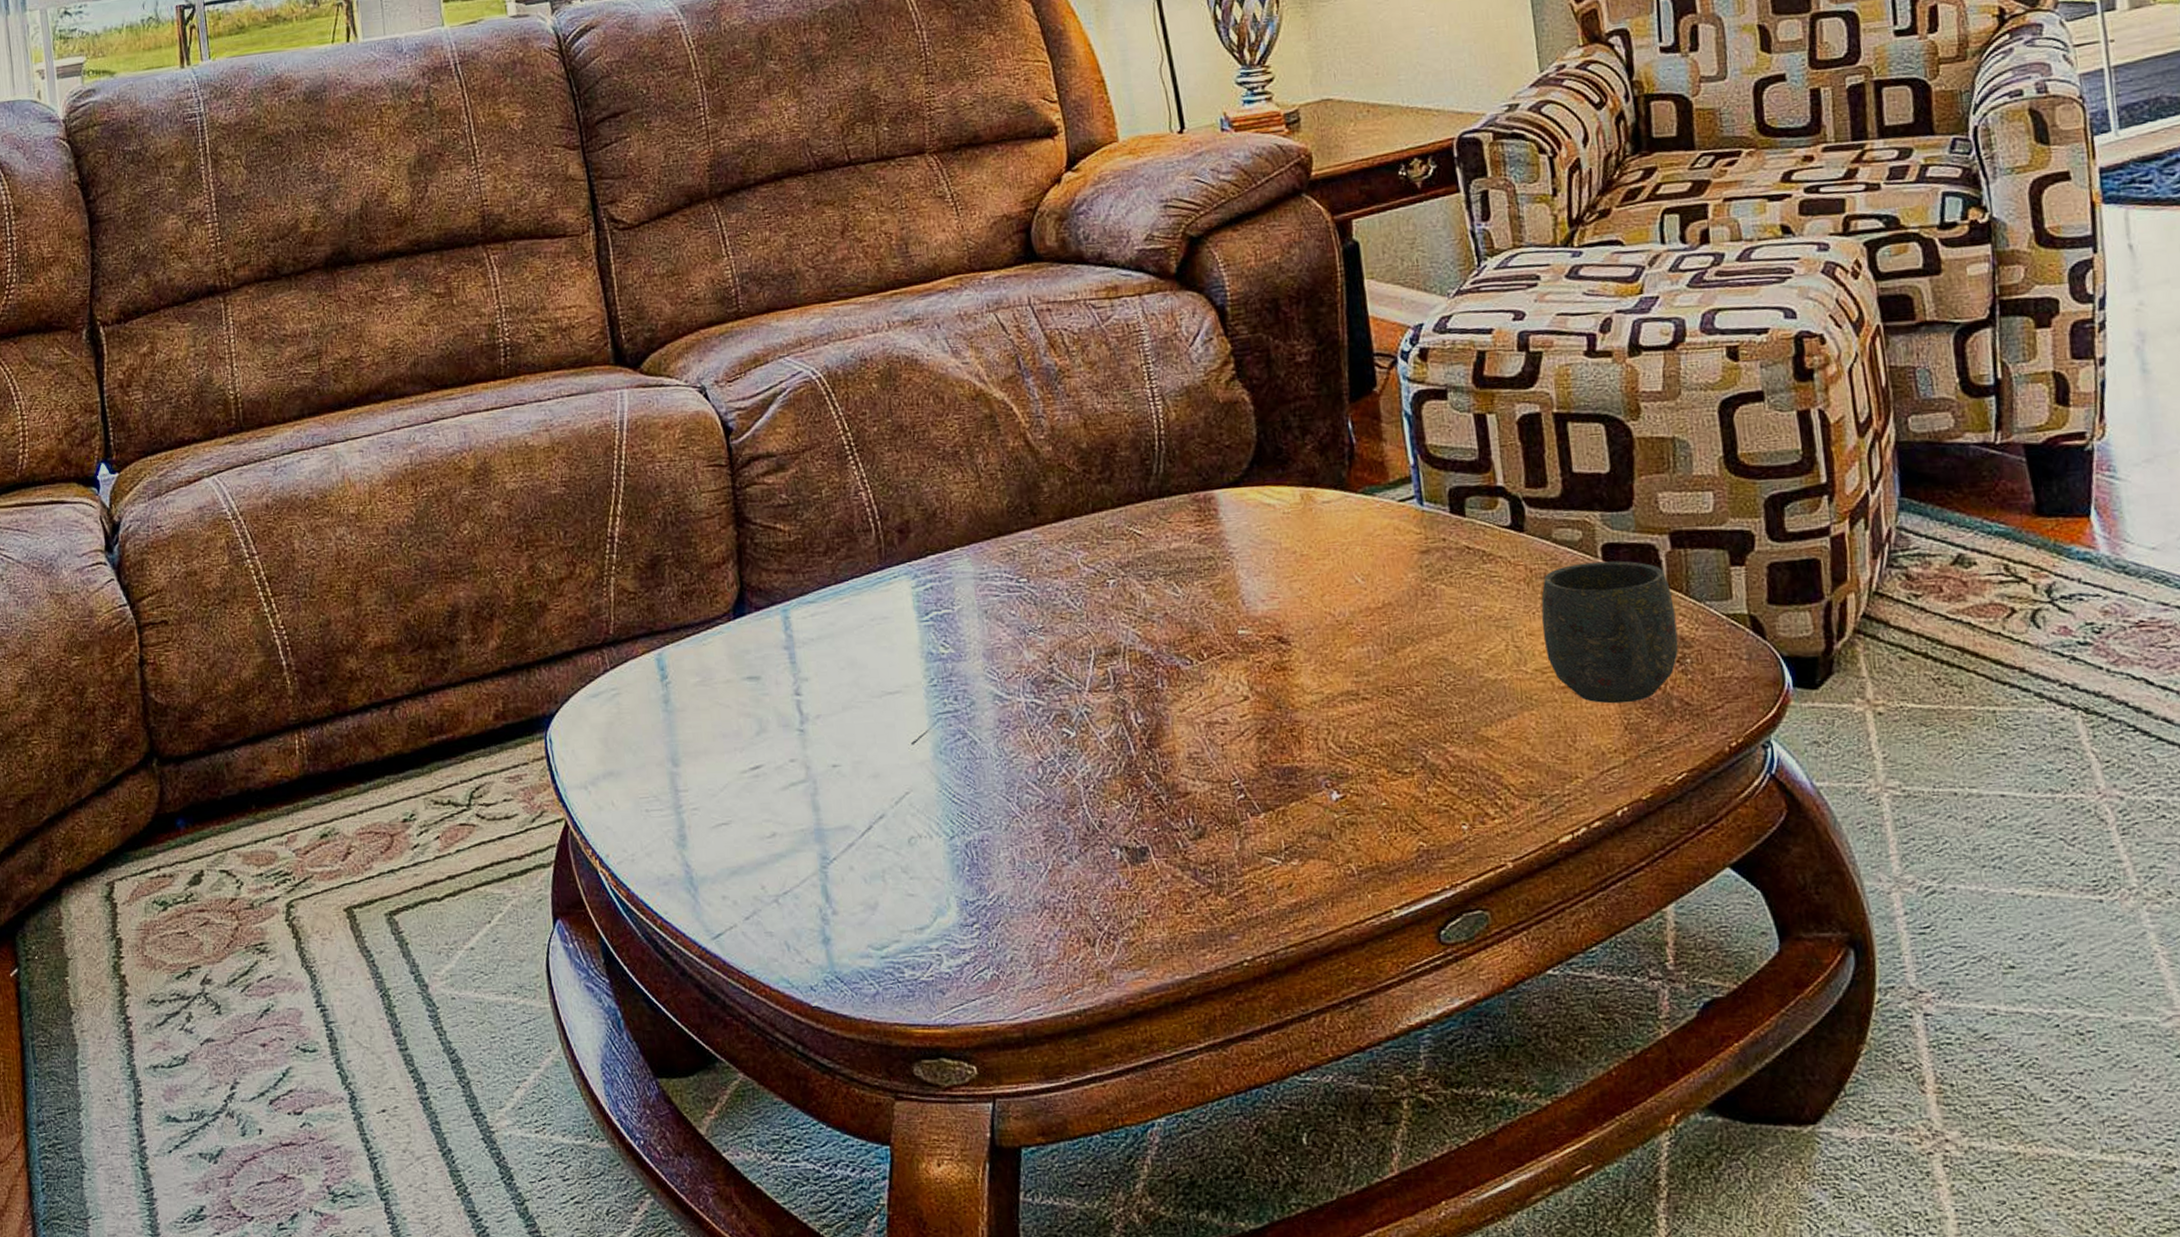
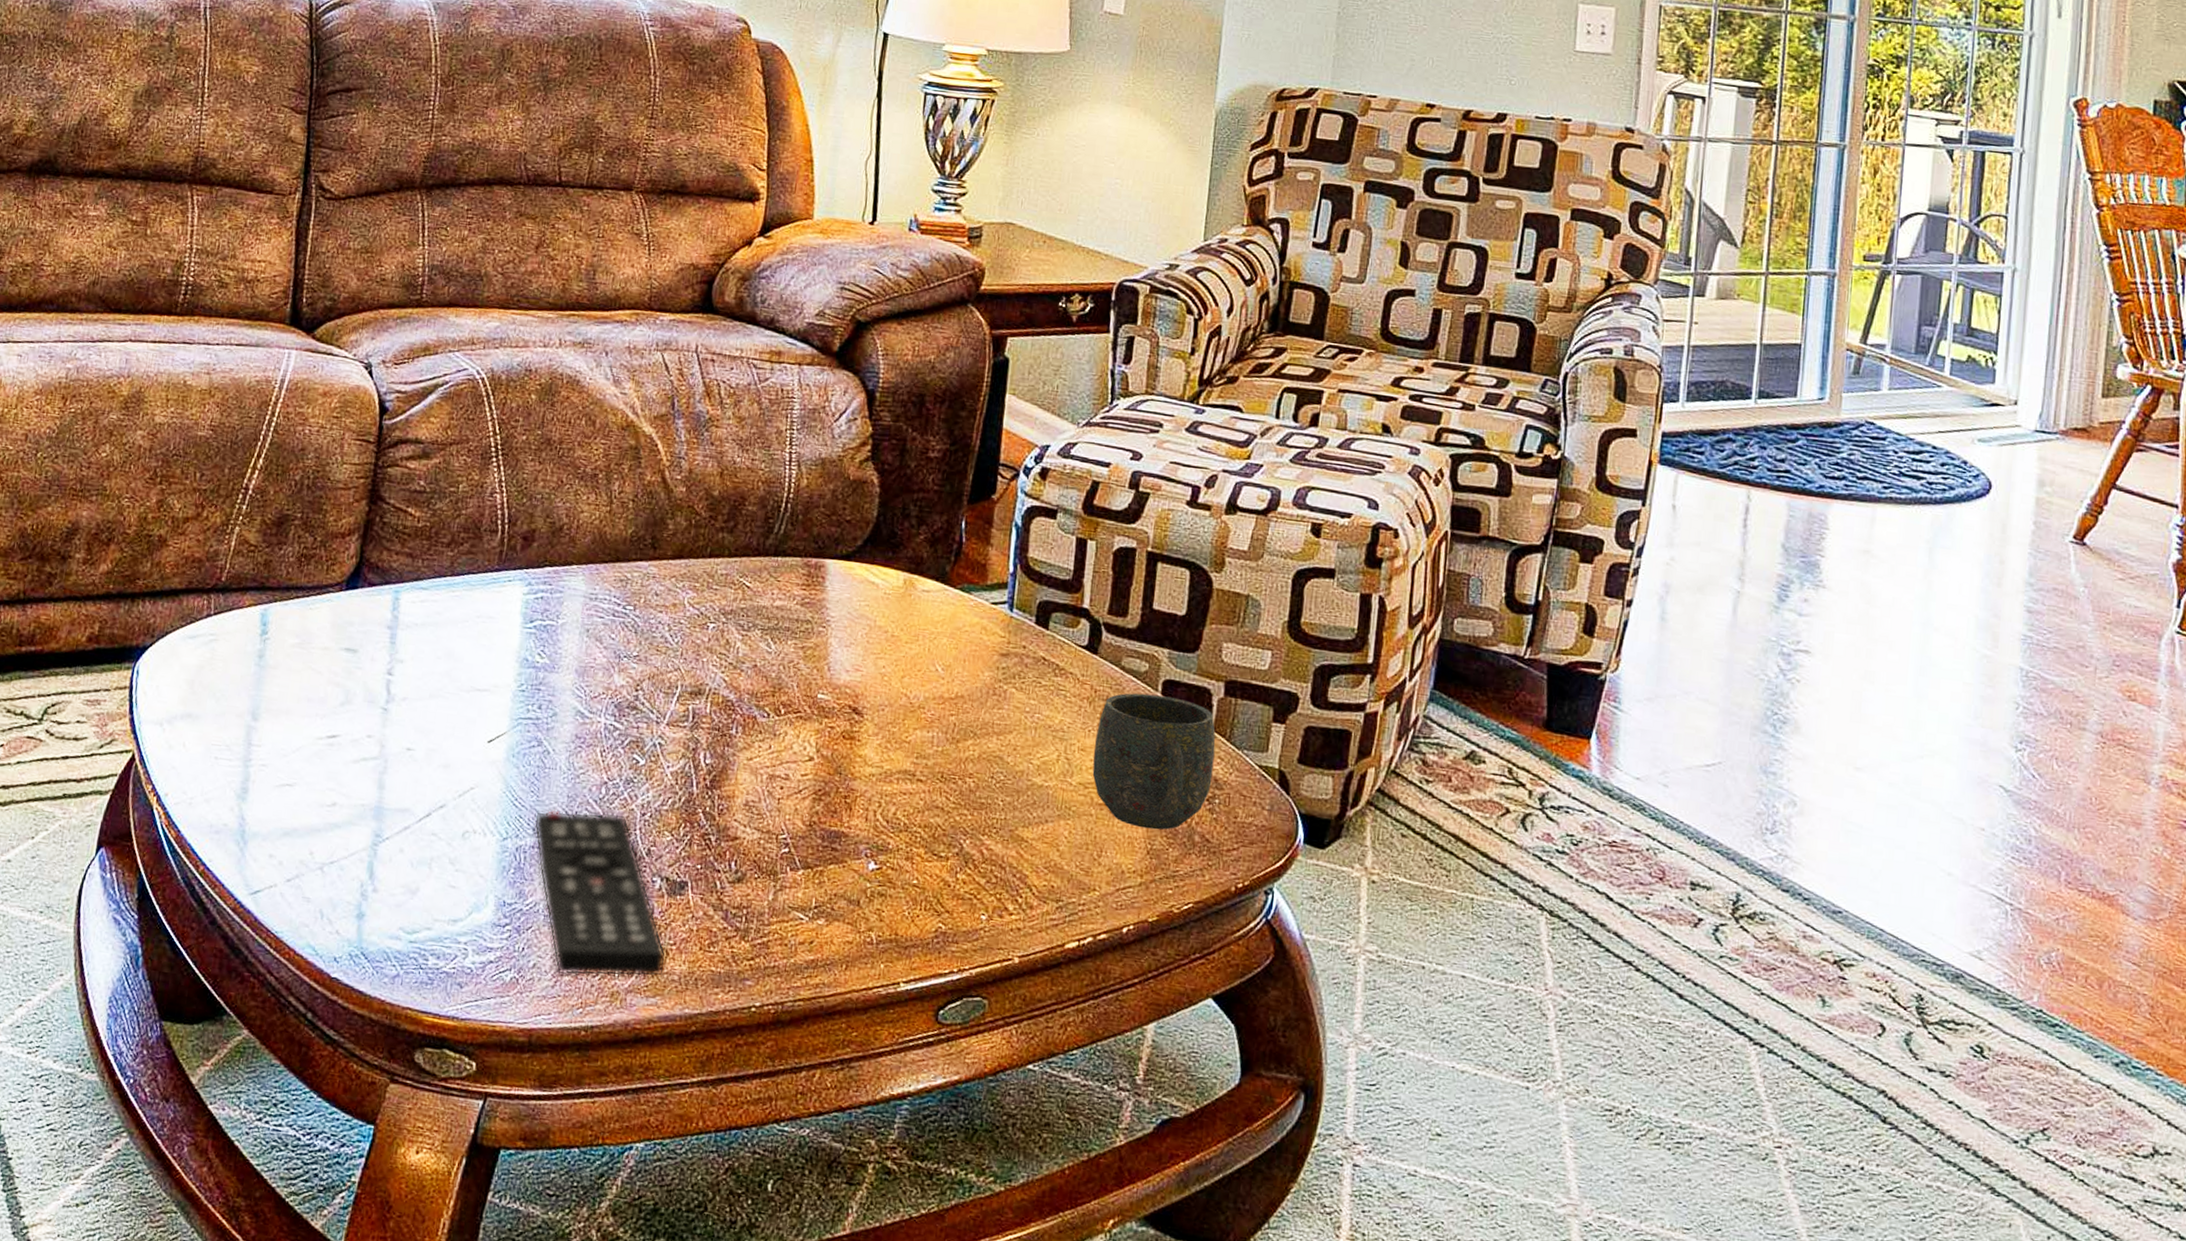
remote control: none [976,790,1146,965] -> present [533,809,667,978]

